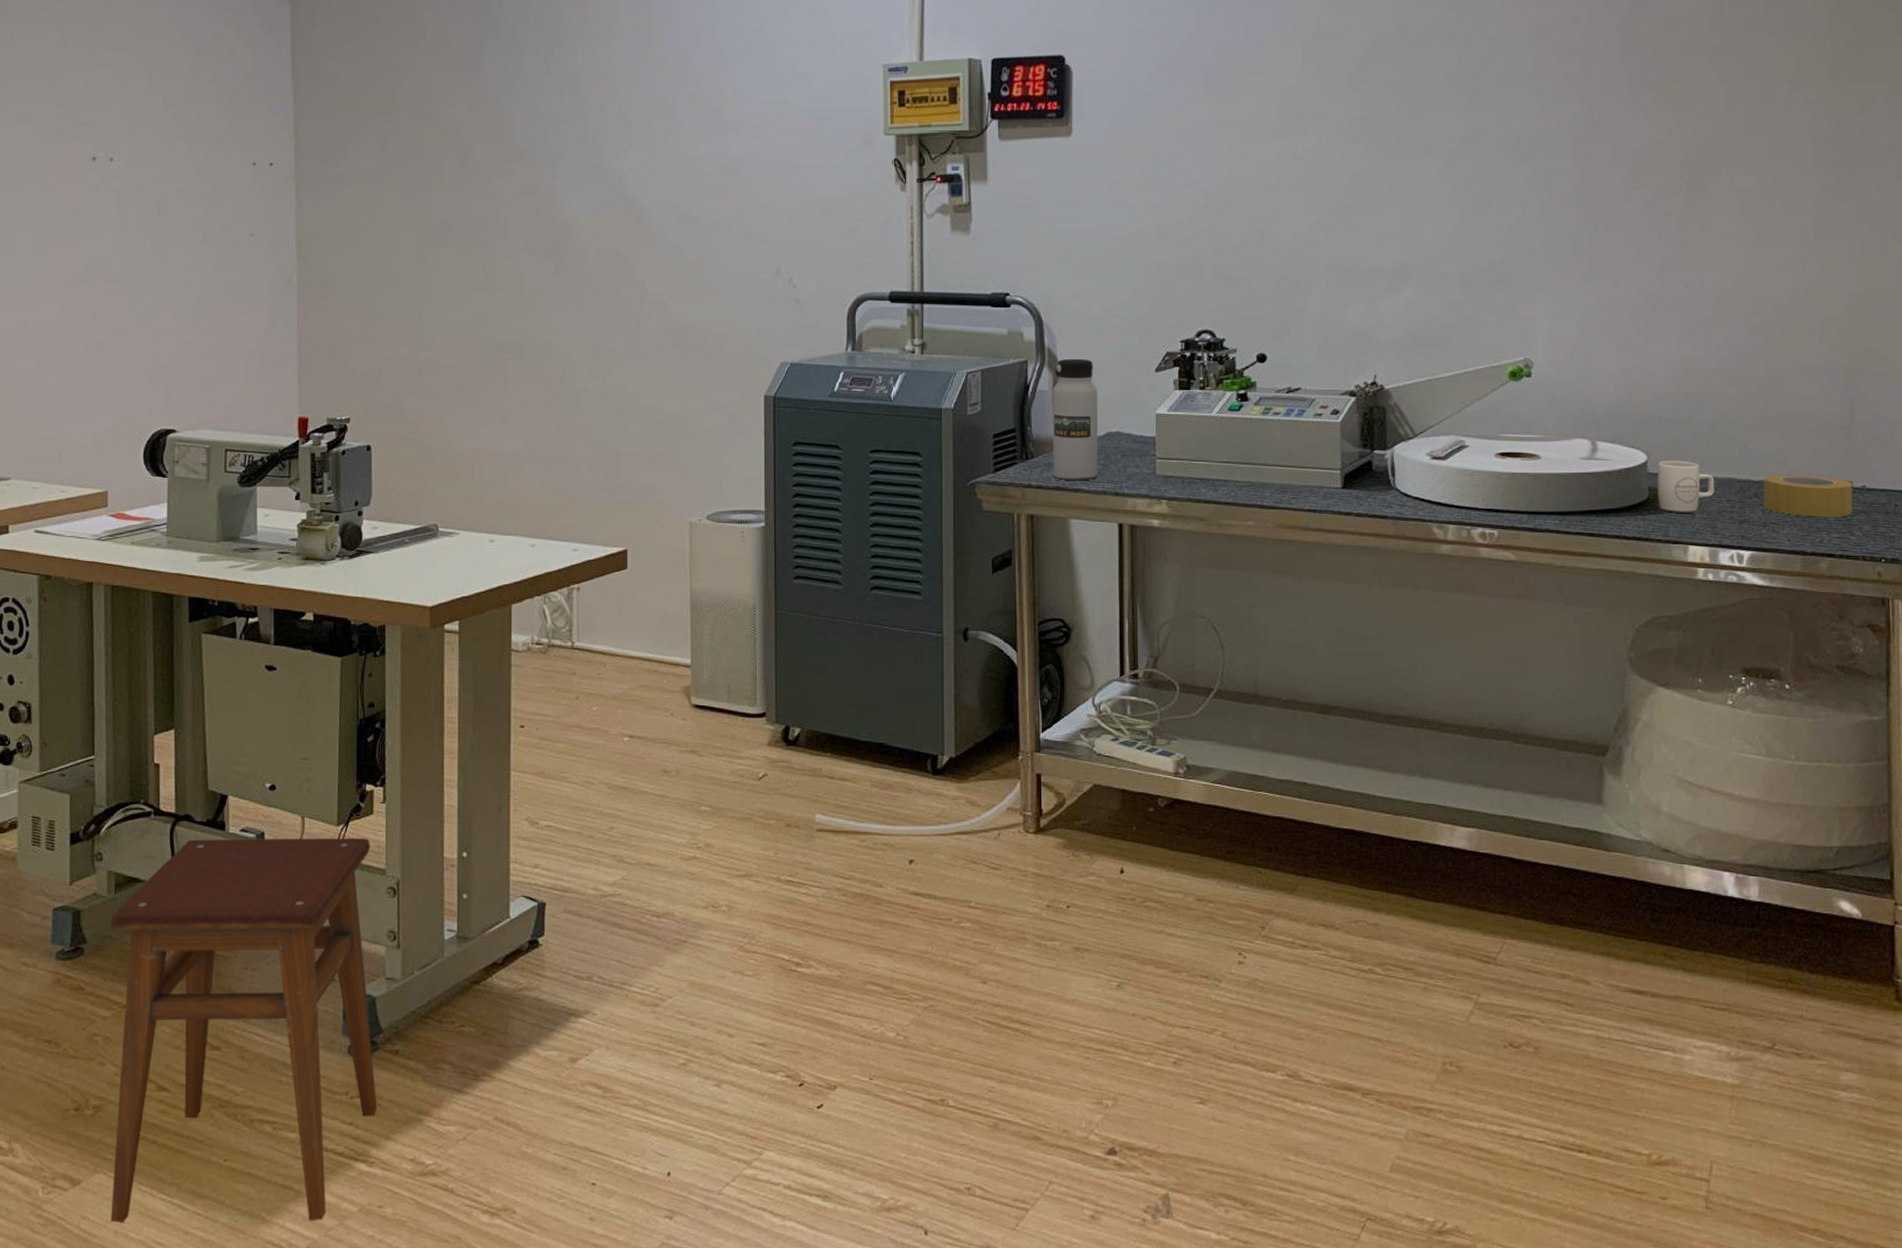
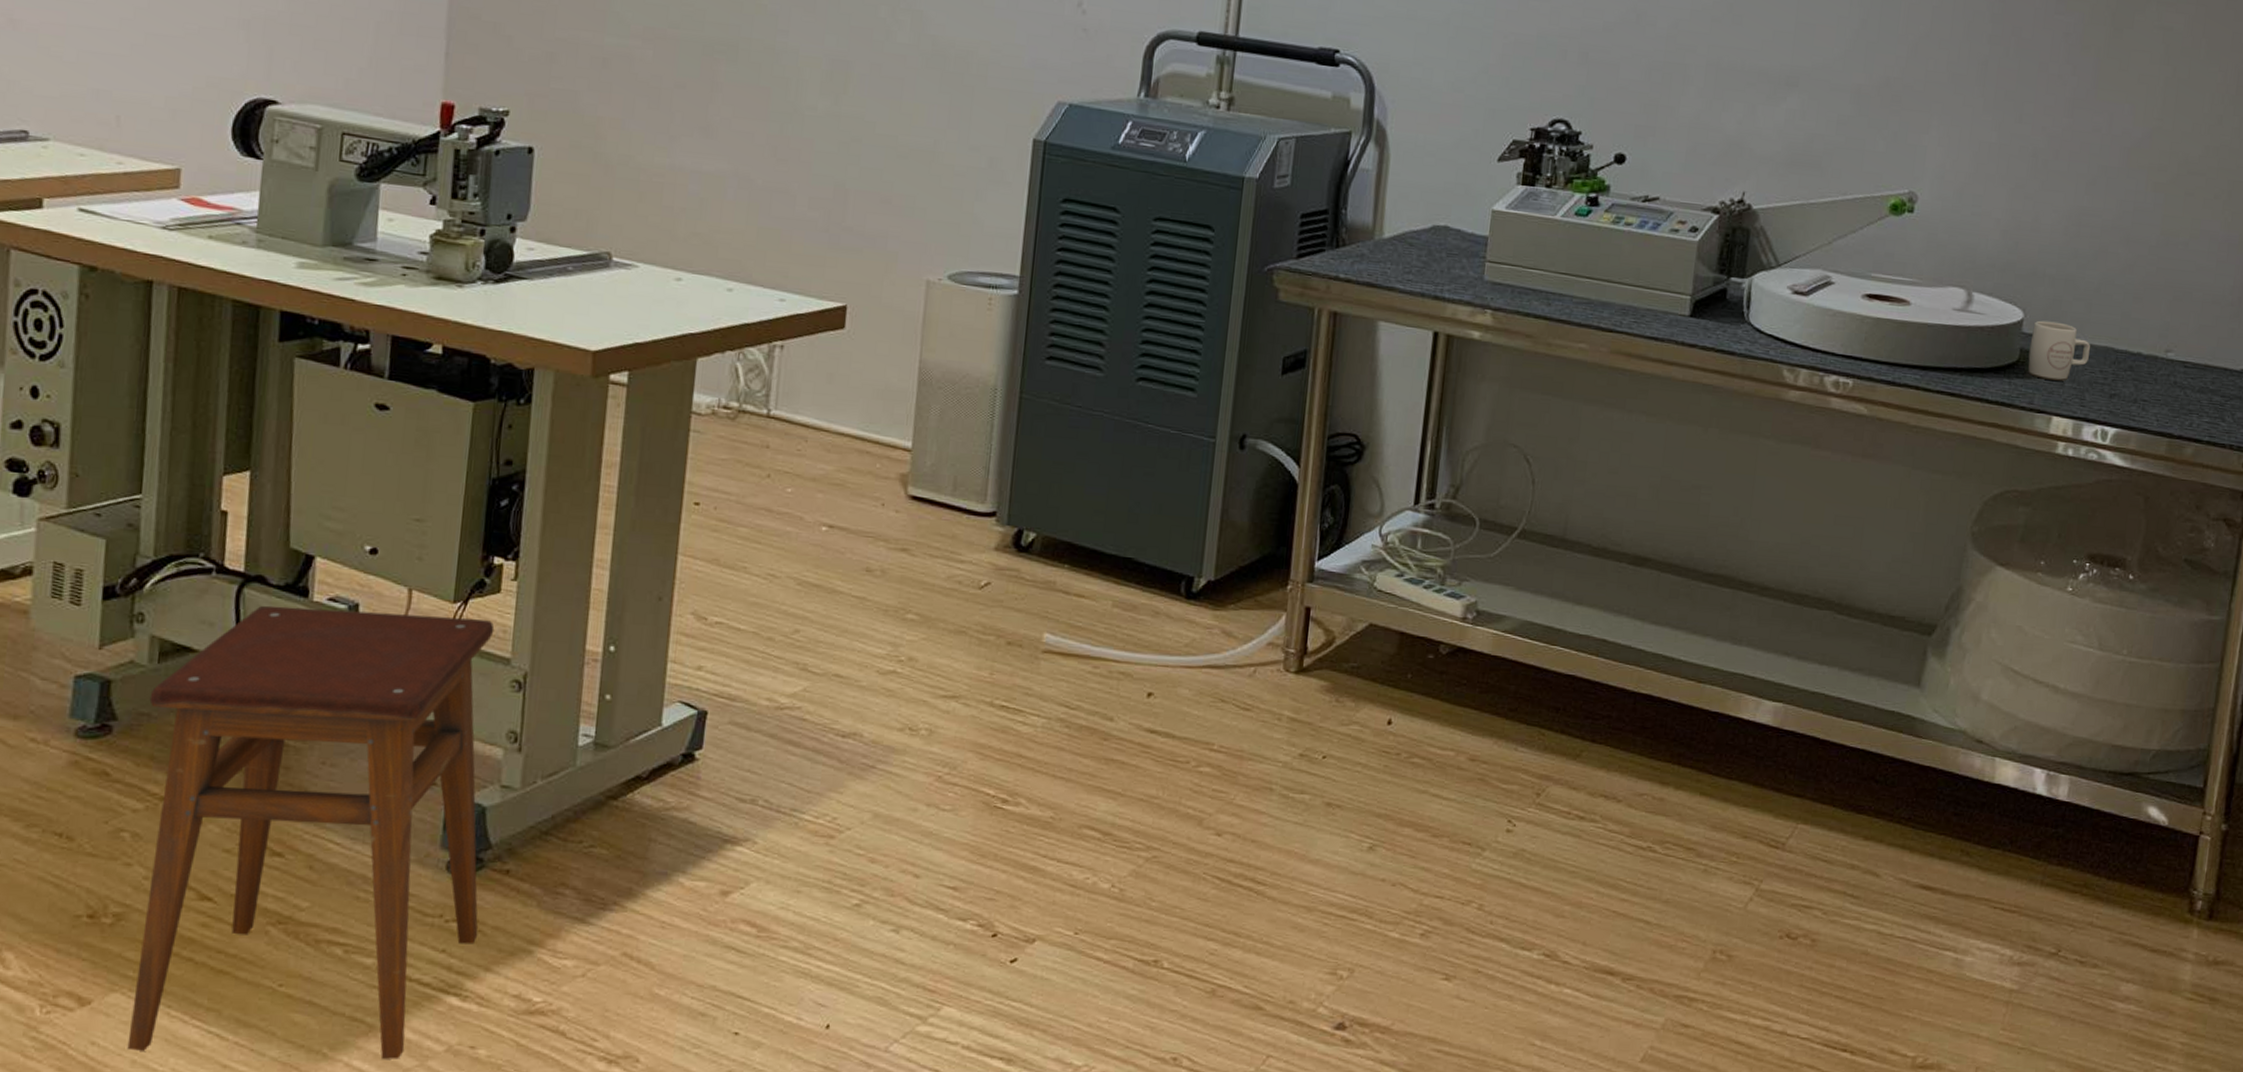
water bottle: present [1052,358,1098,481] -> none [1365,134,1429,279]
adhesive tape: present [1763,474,1854,517] -> none [2137,347,2234,401]

